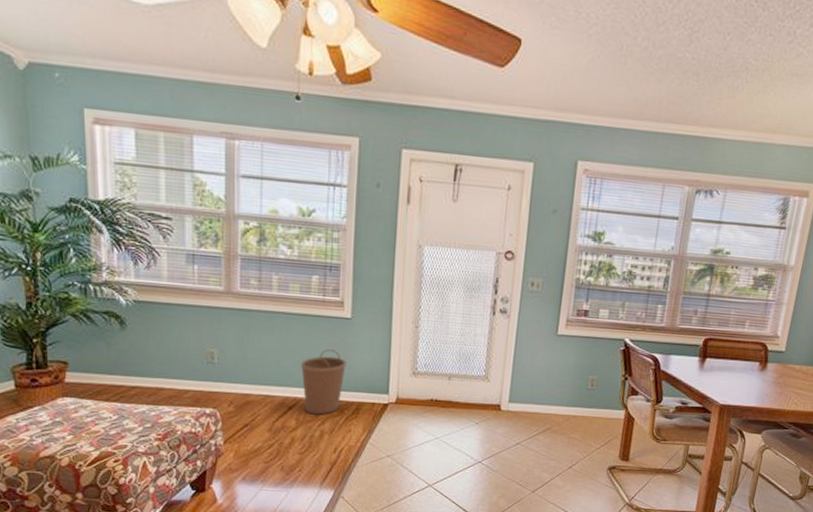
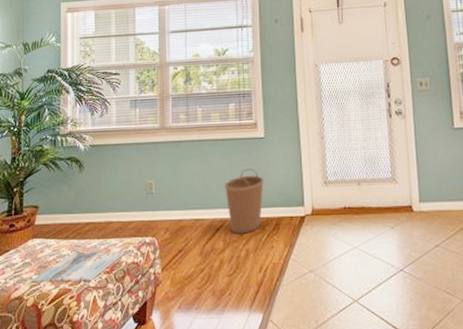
magazine: none [64,416,181,447] -> present [31,251,125,283]

